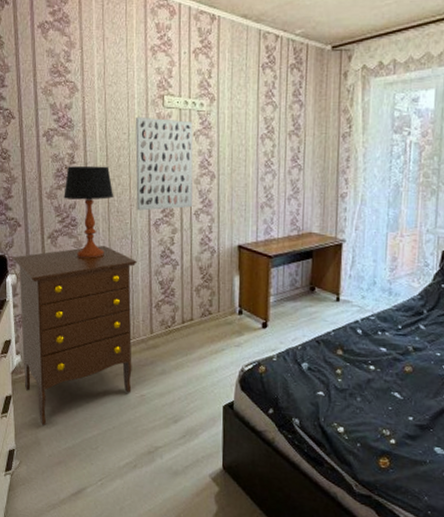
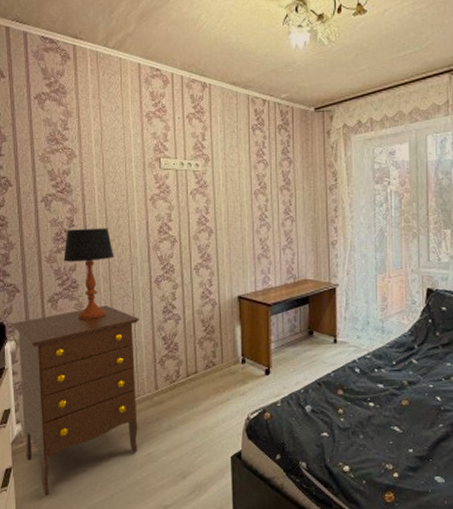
wall art: present [135,116,193,211] -> none [133,179,193,269]

